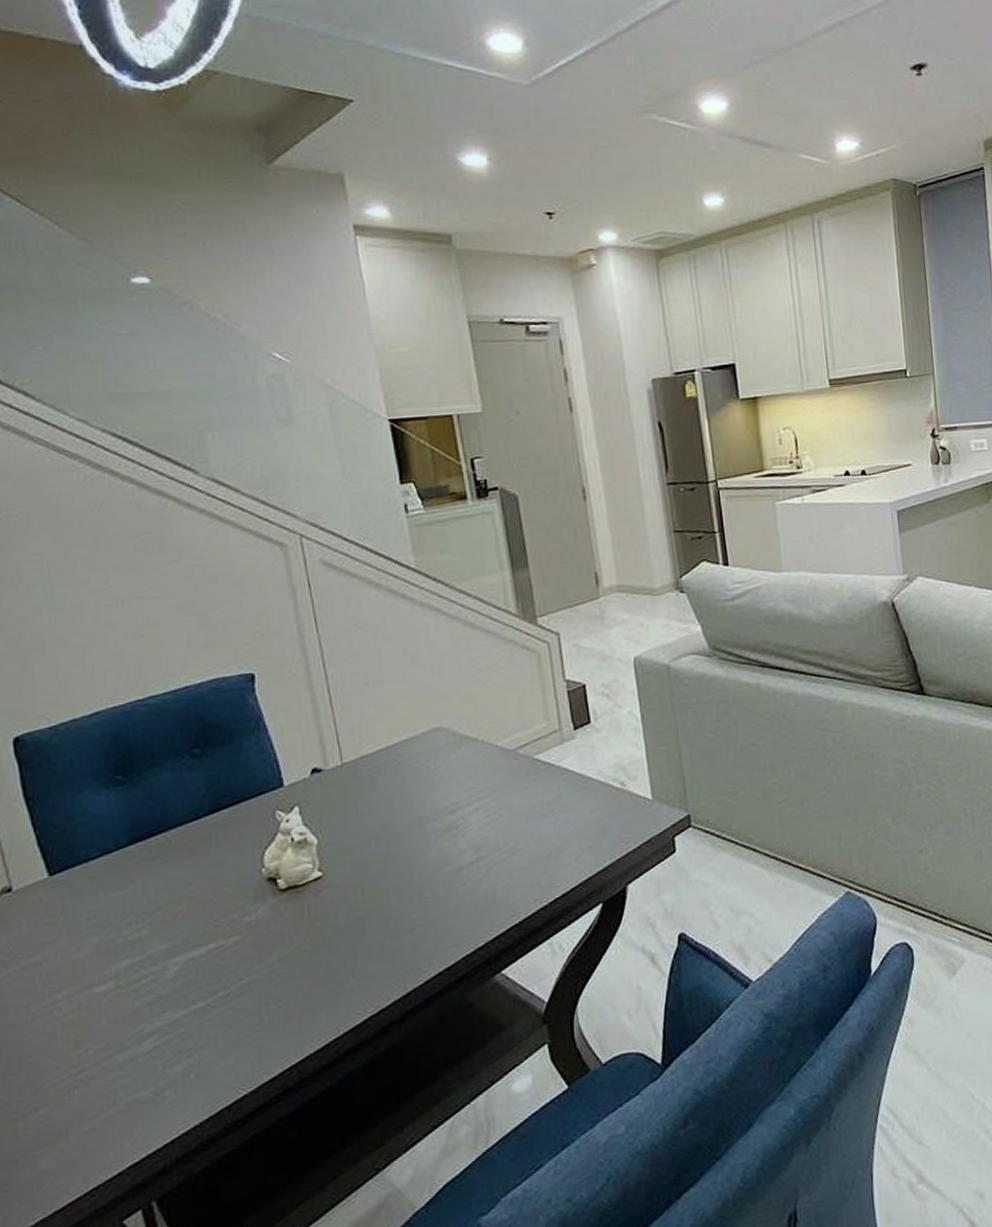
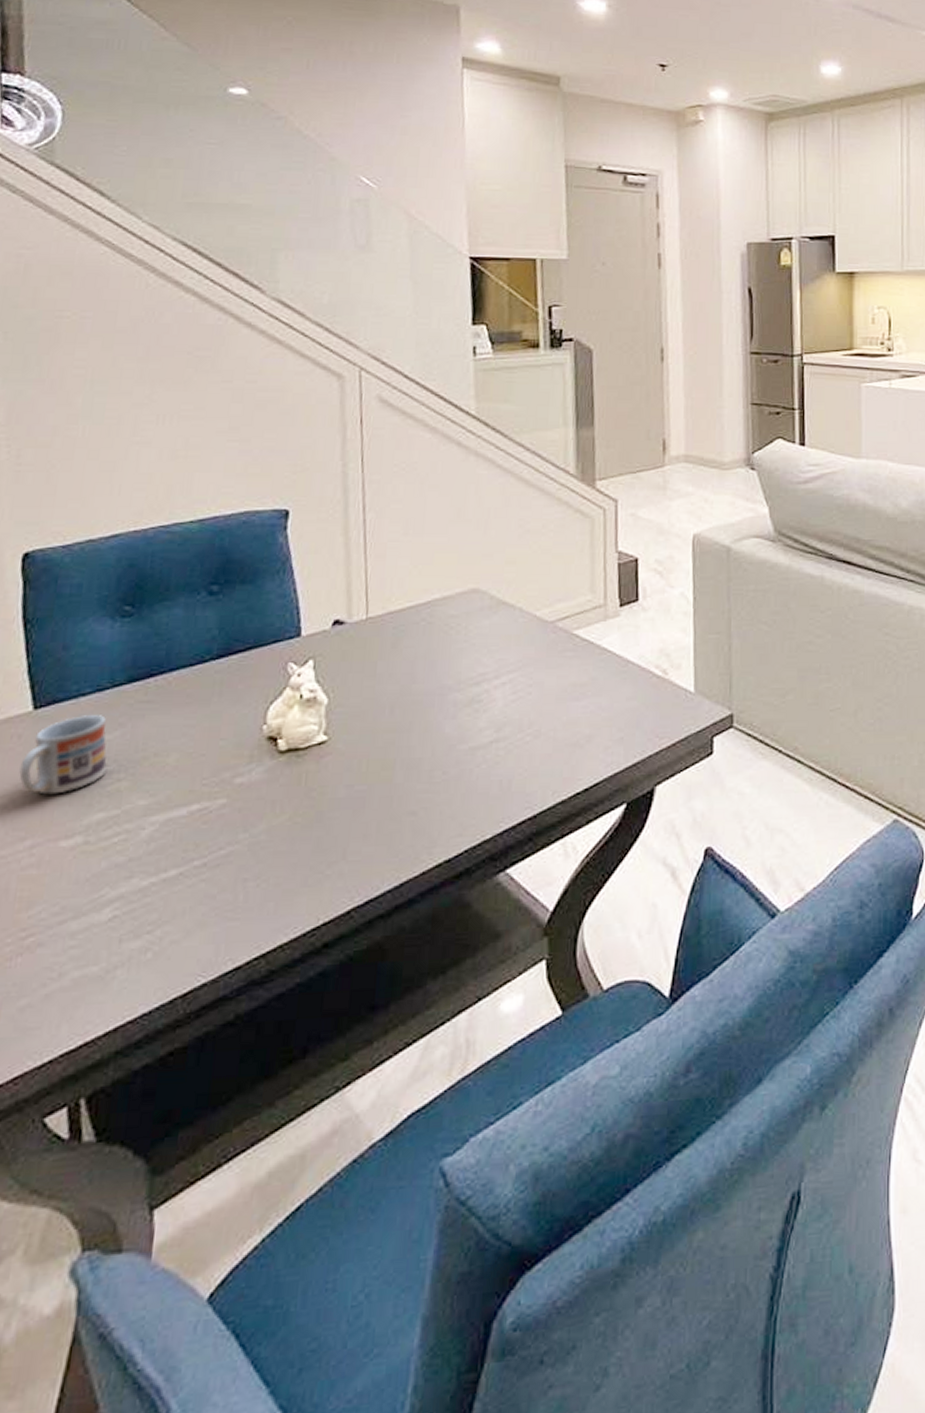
cup: none [46,874,125,950] -> present [19,715,107,795]

